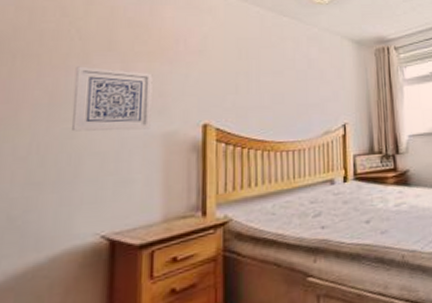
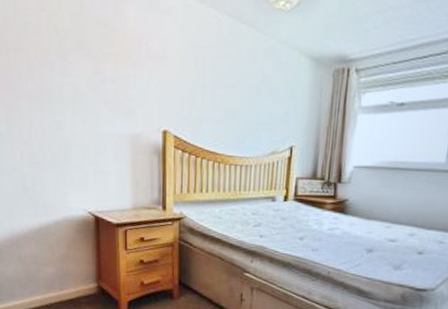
wall art: present [71,66,153,132] -> none [56,63,120,129]

